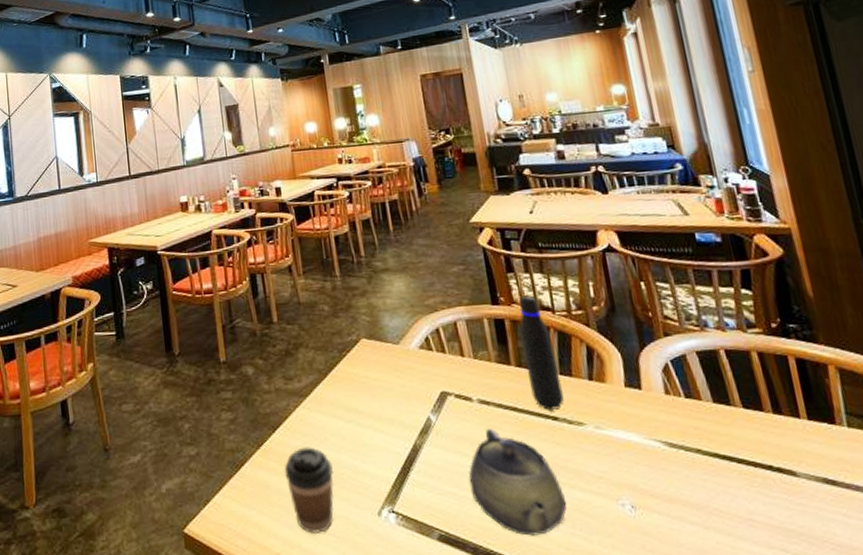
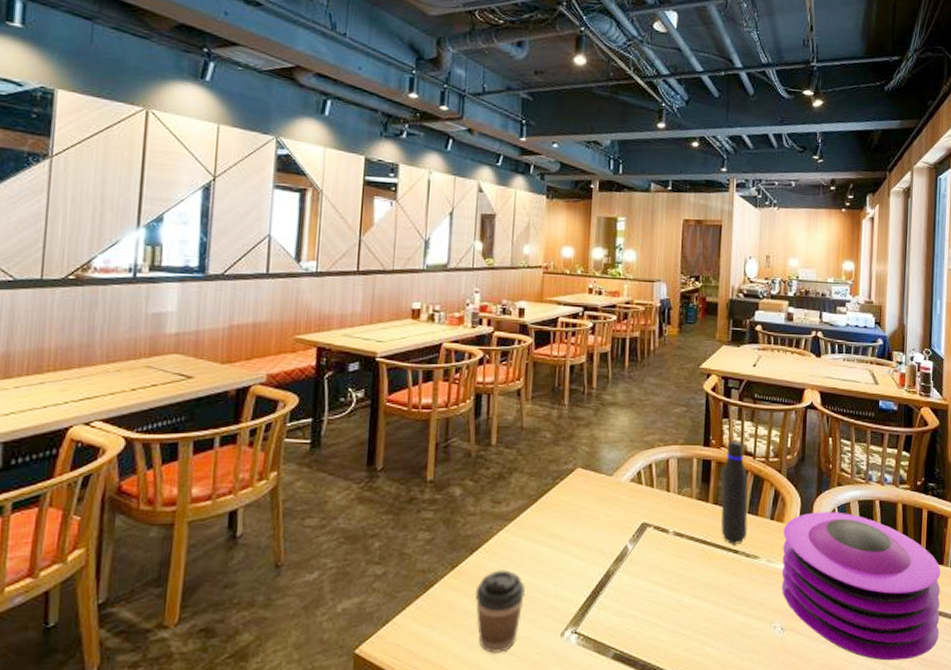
teapot: present [468,429,567,536] -> none [650,559,730,654]
plate: none [607,366,854,547] -> present [782,512,941,661]

